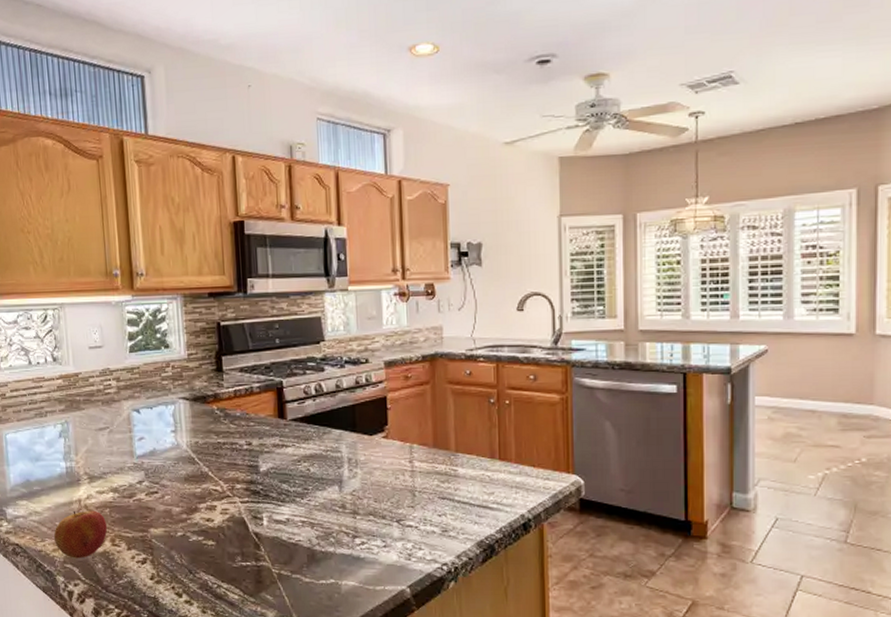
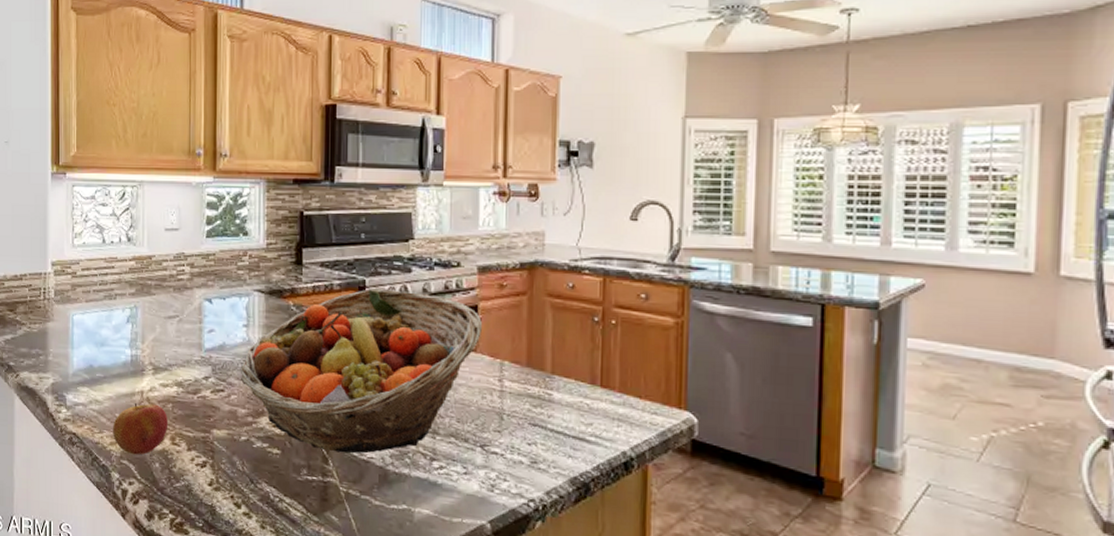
fruit basket: none [171,388,392,539] -> present [240,288,483,454]

